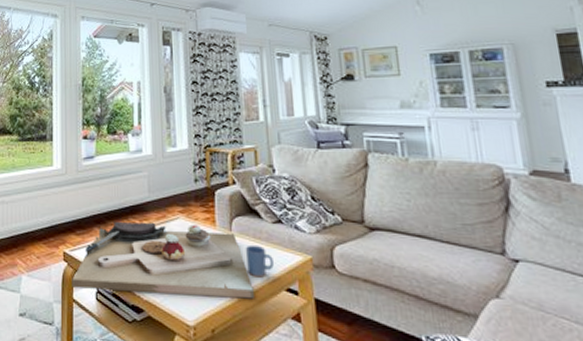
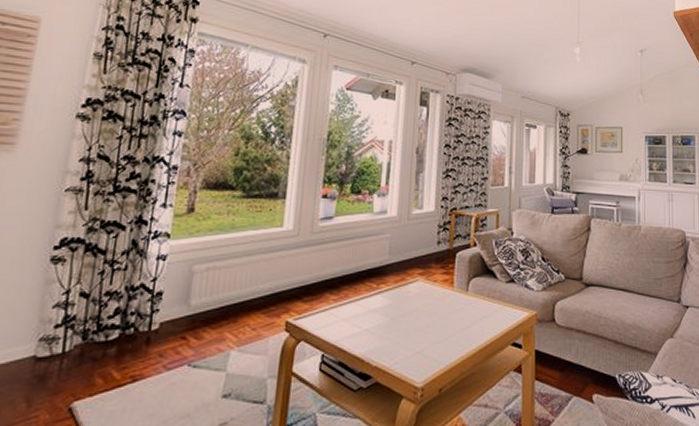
decorative tray: present [72,221,254,299] -> none [292,285,483,360]
mug: present [245,244,274,278] -> none [478,303,503,335]

